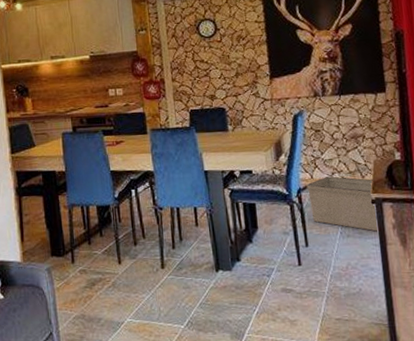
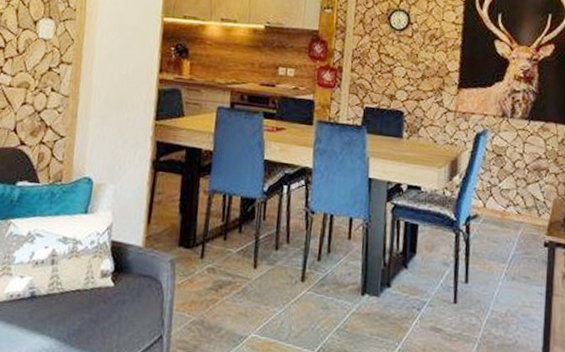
storage bin: present [307,176,377,232] -> none [477,208,551,279]

